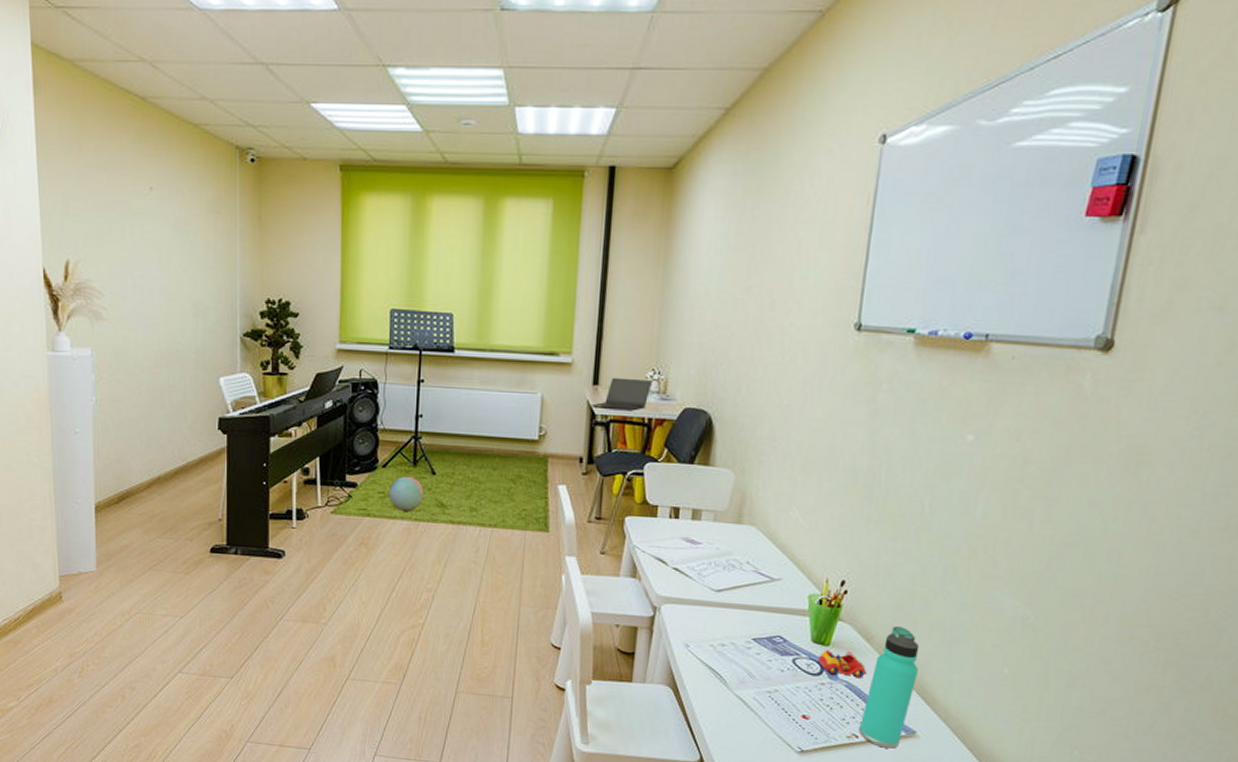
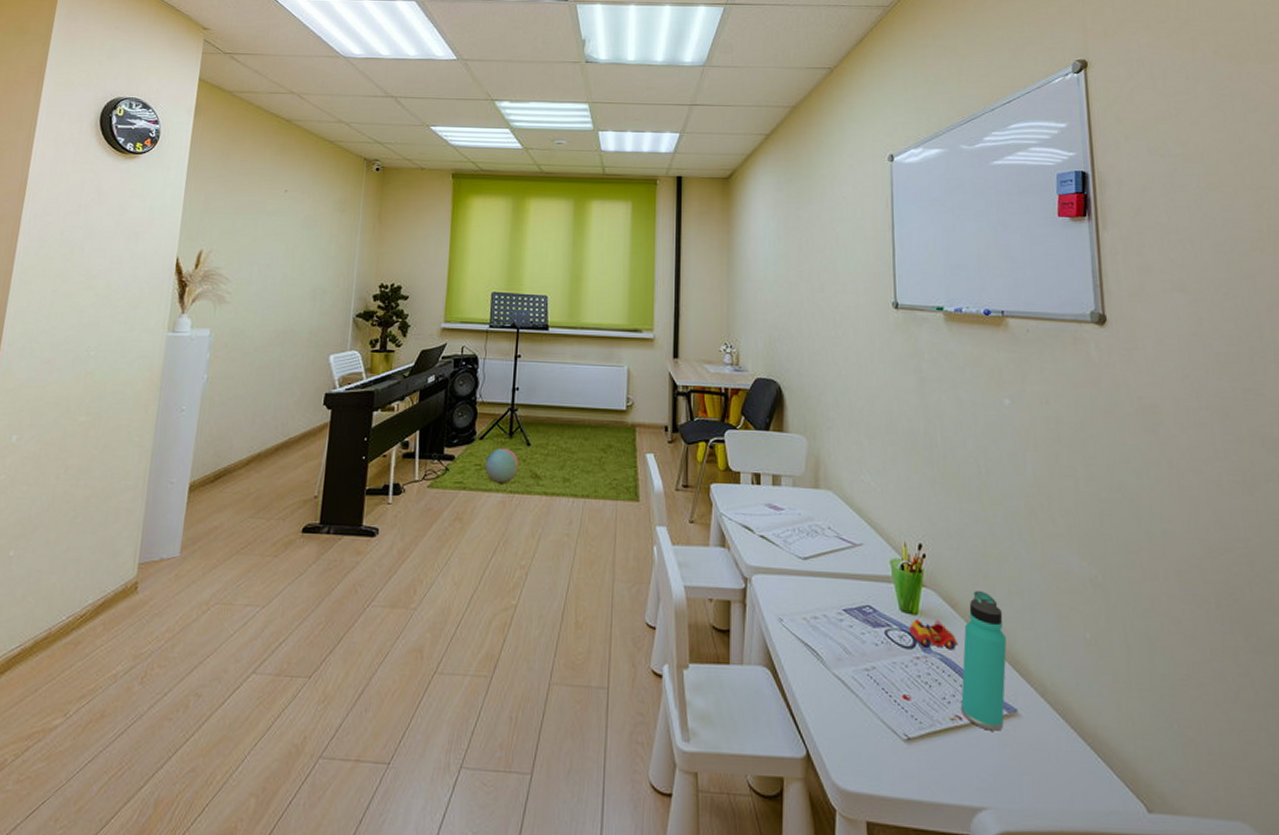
laptop: present [592,377,653,411] -> none [673,351,726,382]

